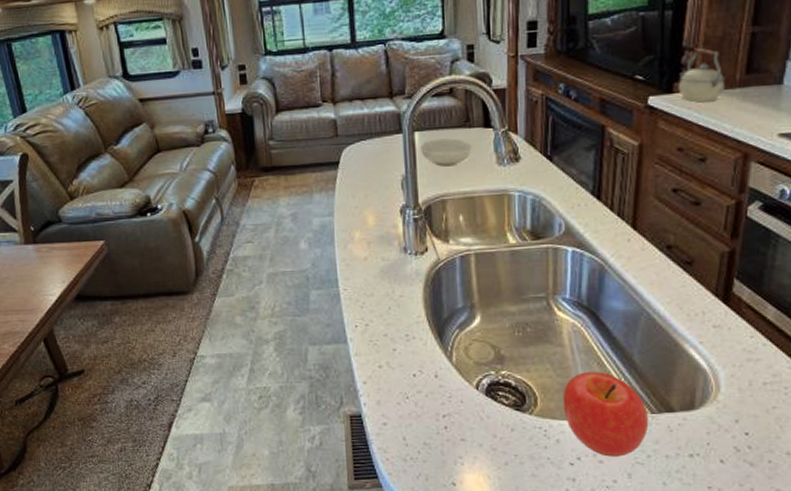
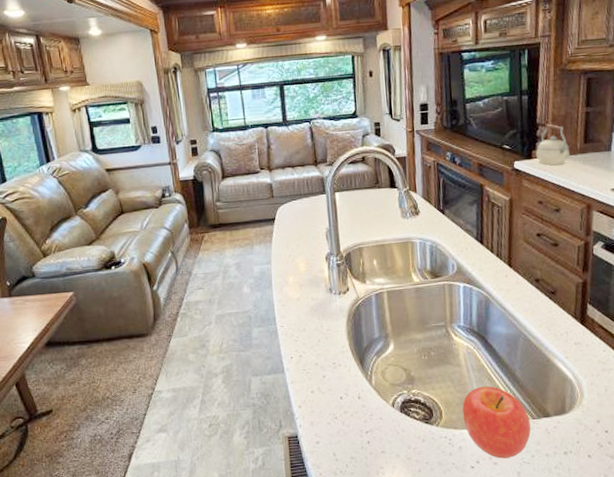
bowl: present [420,138,472,167] -> none [340,197,382,221]

